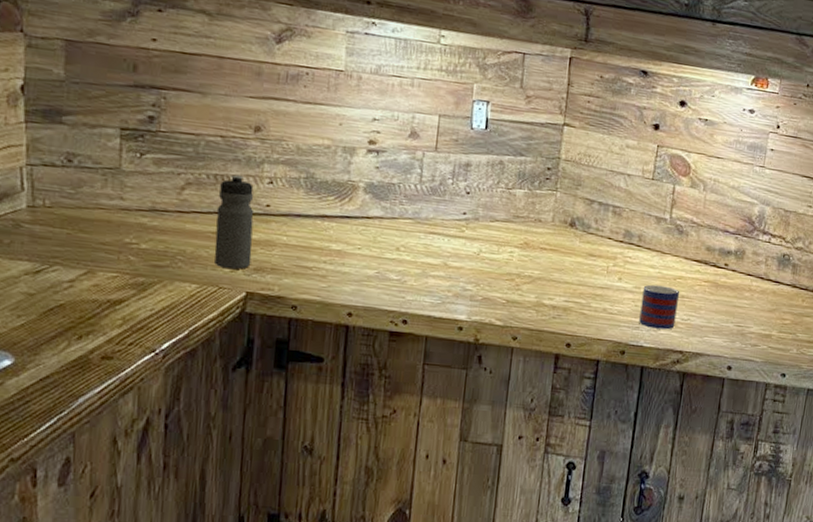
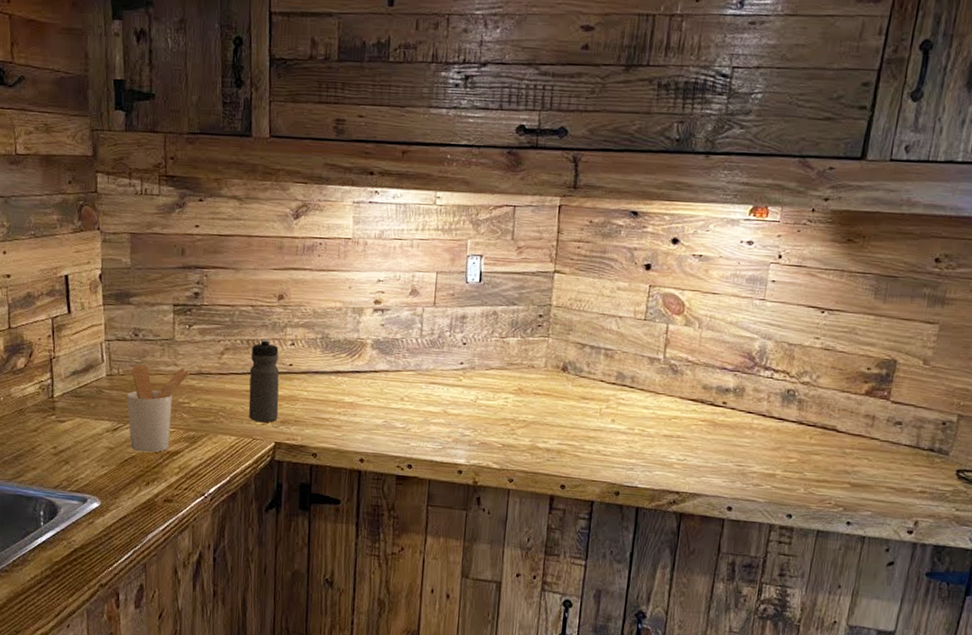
utensil holder: none [54,195,140,301] -> present [126,364,190,453]
mug: present [639,284,680,330] -> none [633,425,676,470]

